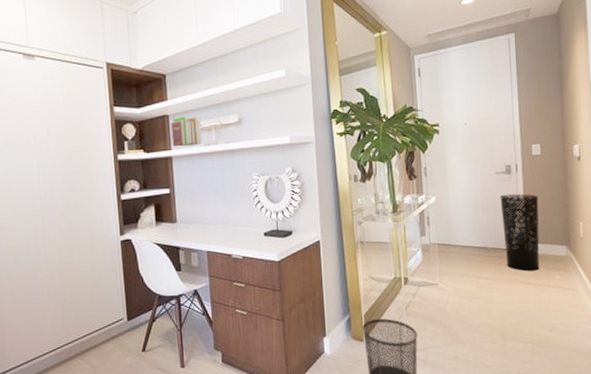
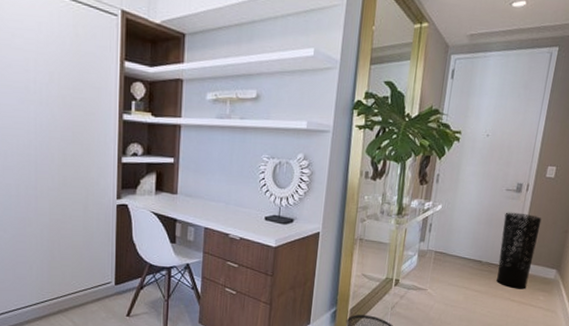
books: present [170,116,202,147] -> none [183,83,216,117]

